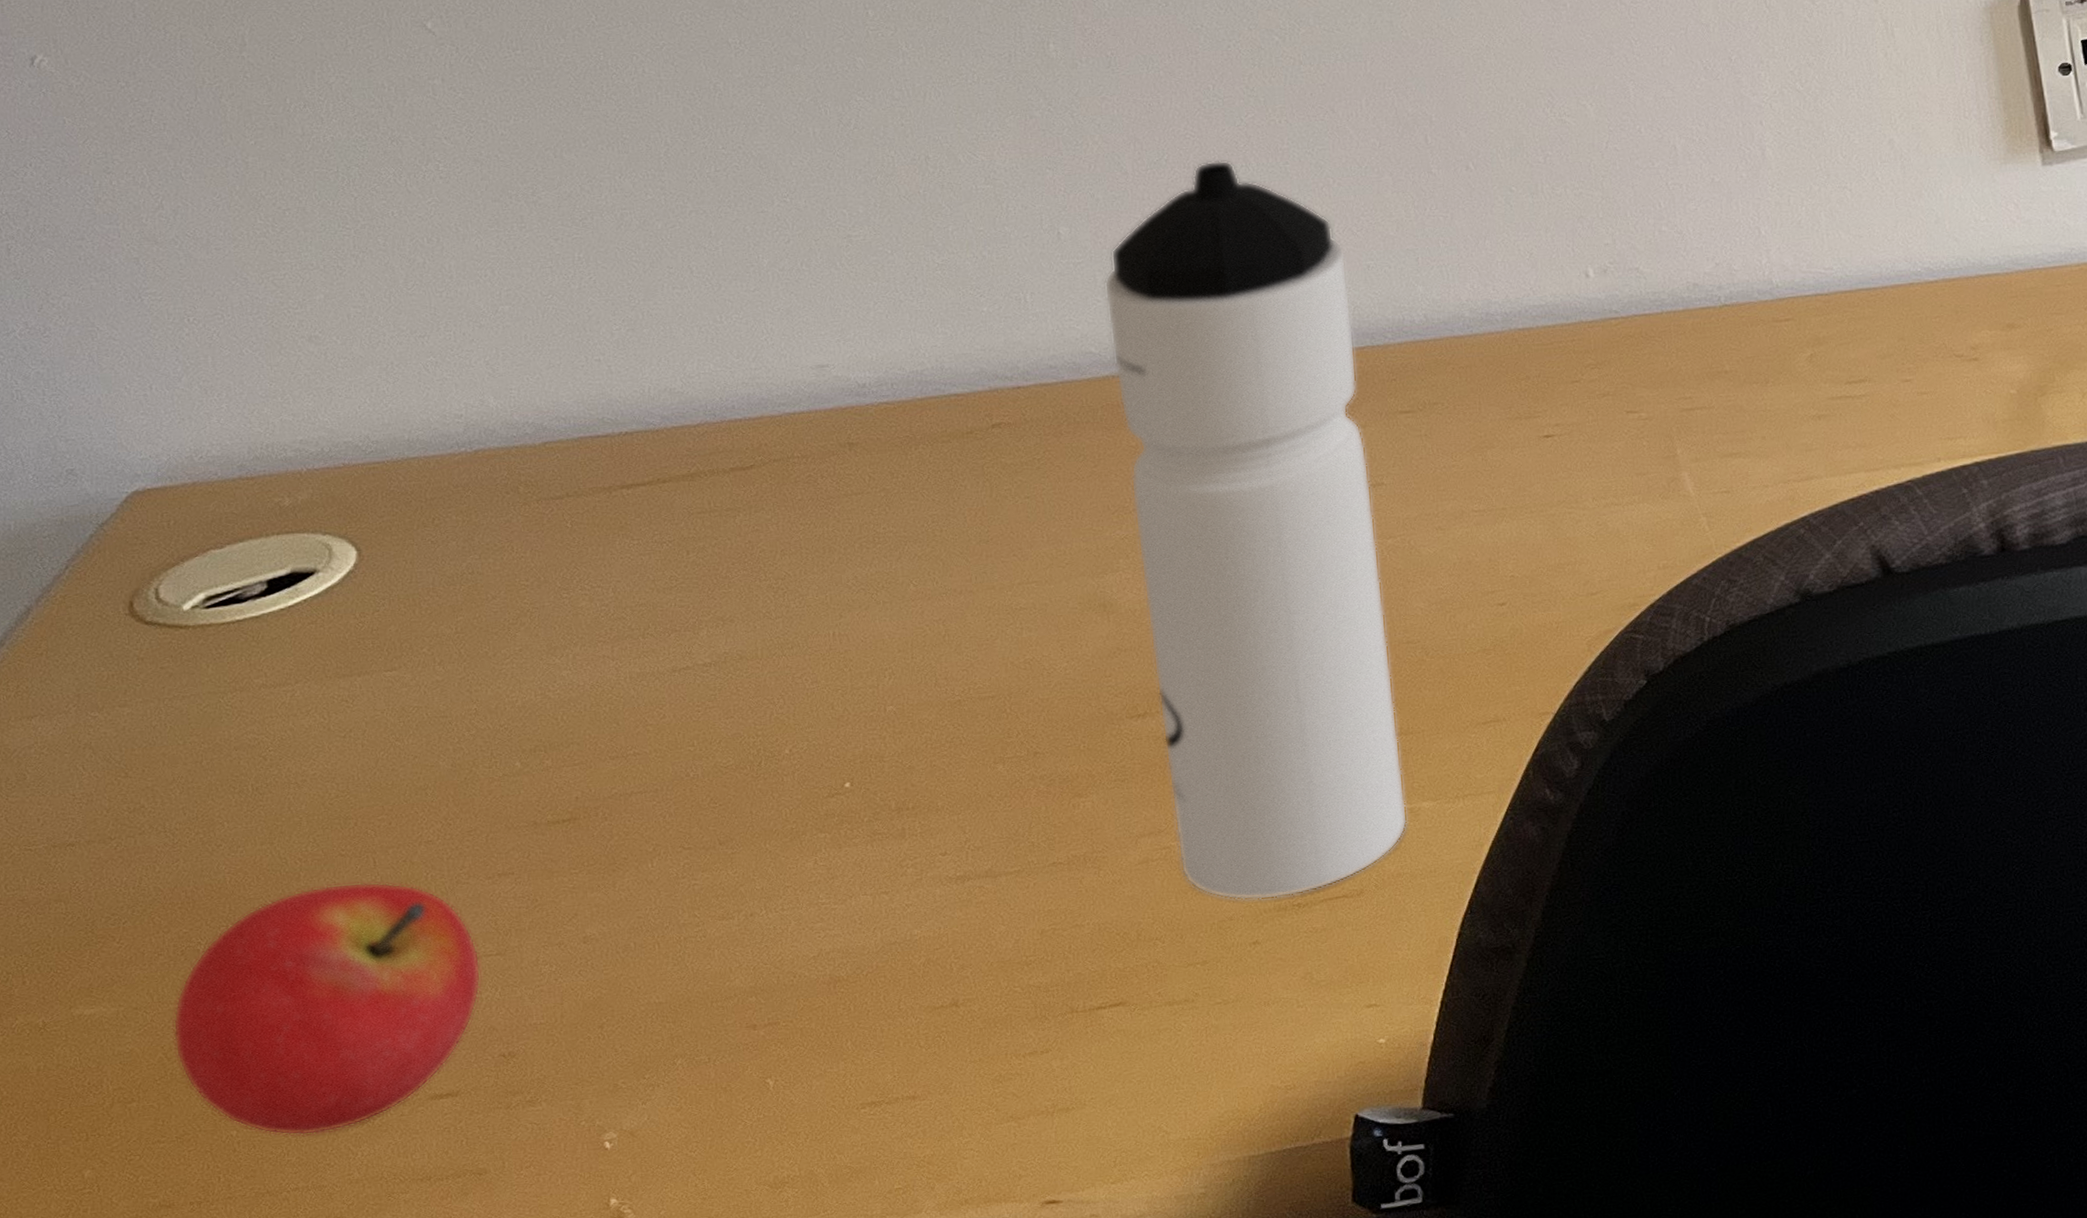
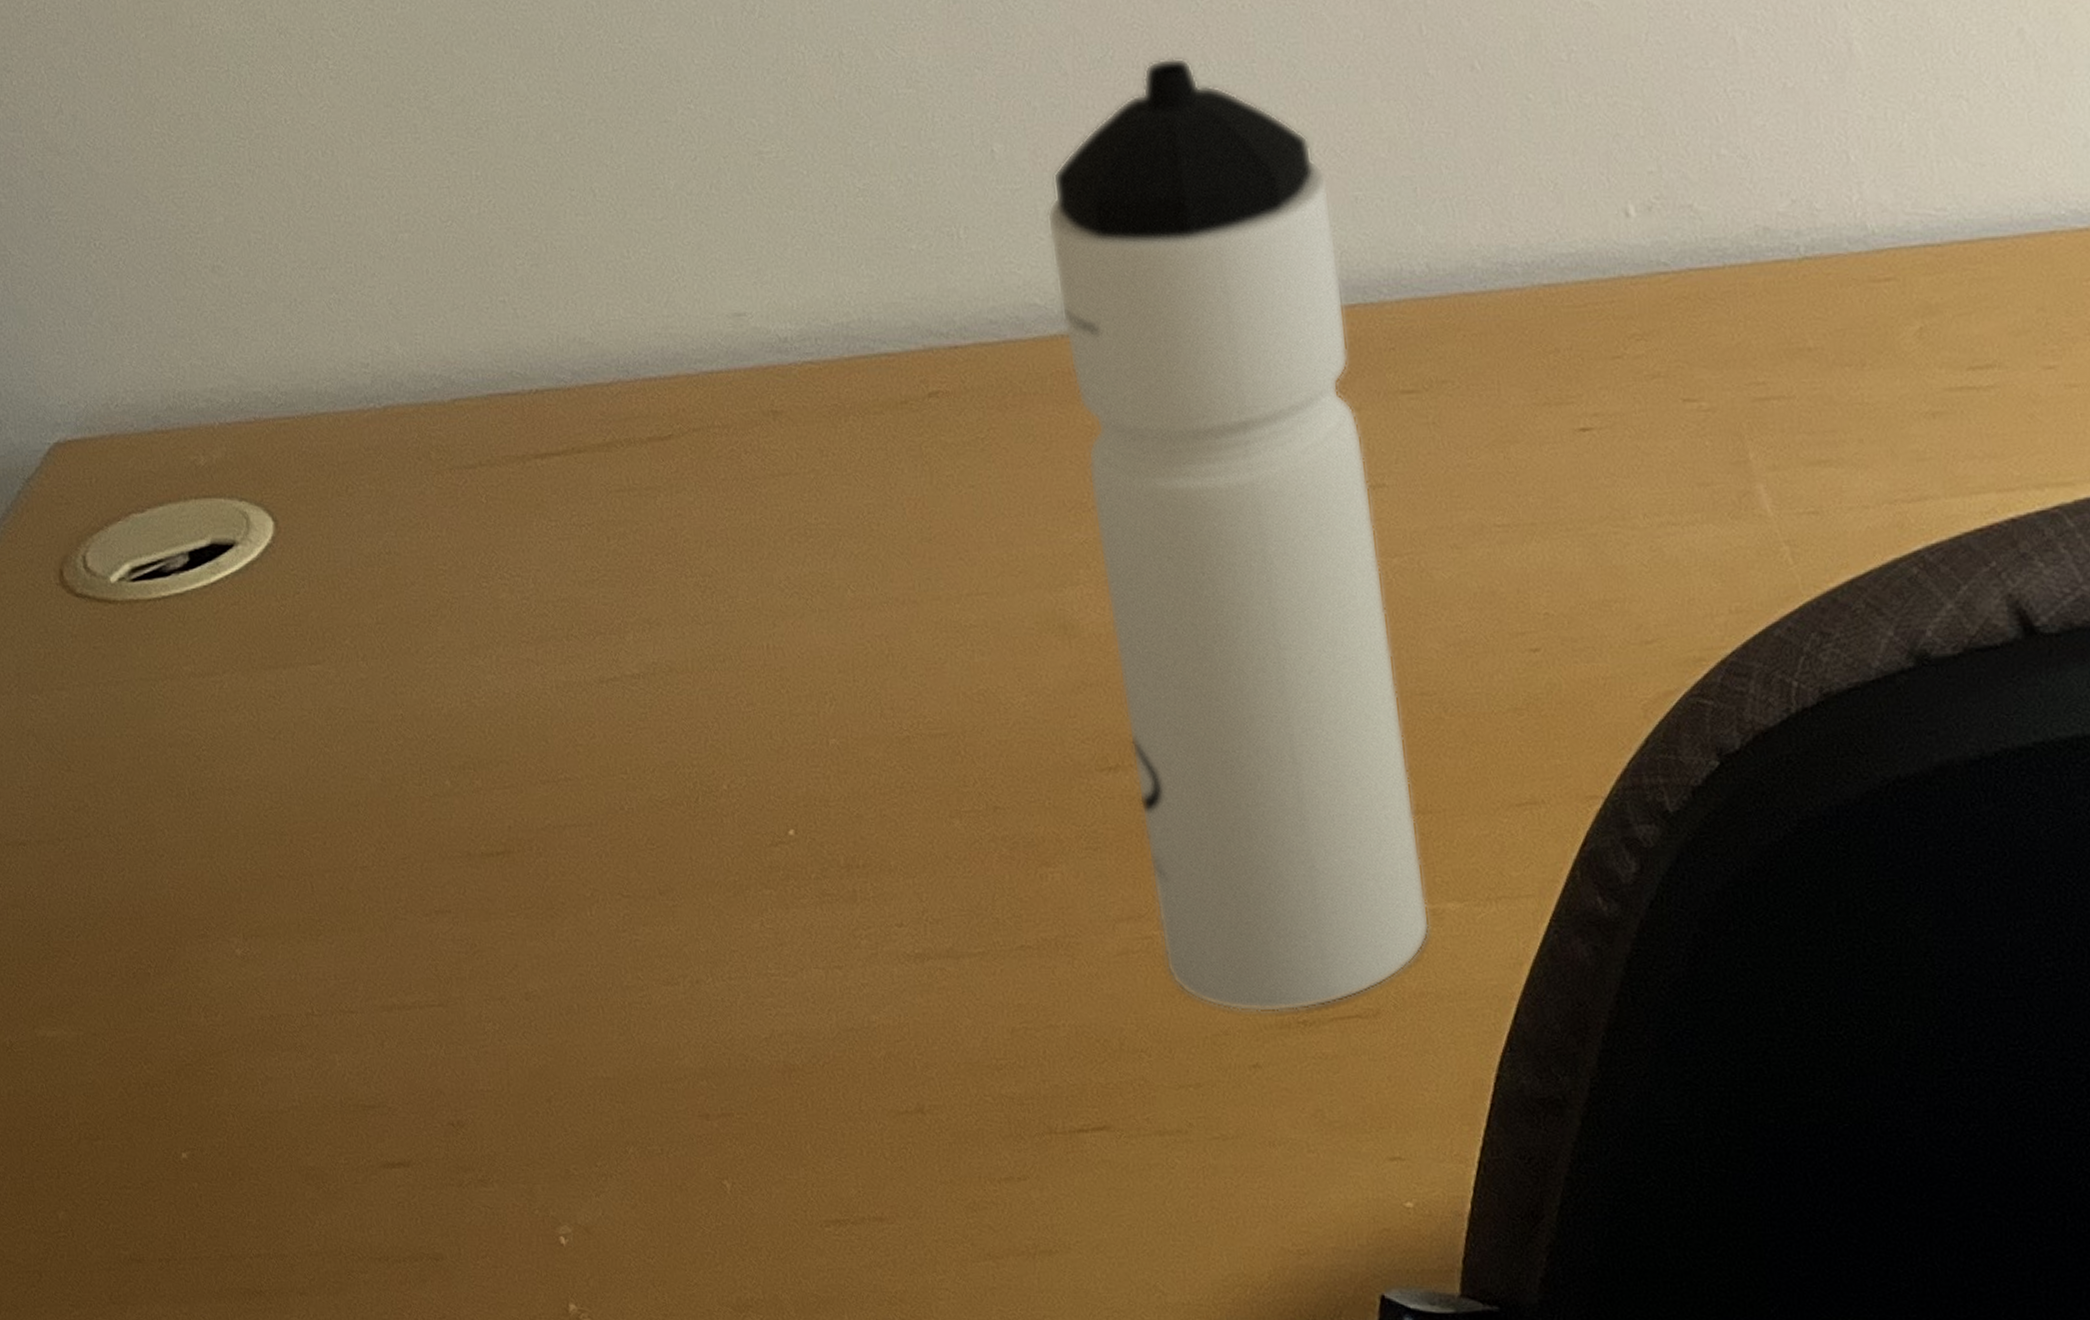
fruit: present [172,882,482,1136] -> none [129,909,426,1196]

